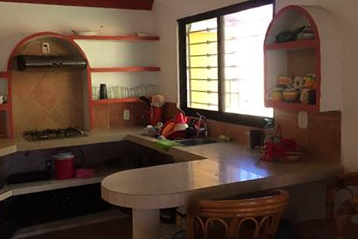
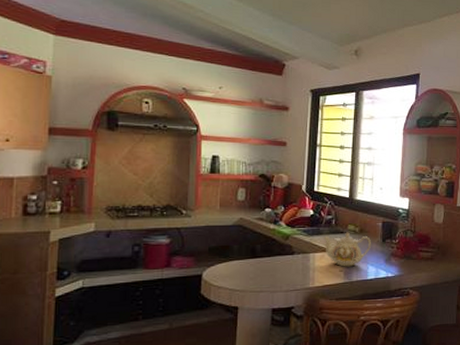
teapot: none [199,141,242,172] -> present [323,232,372,267]

